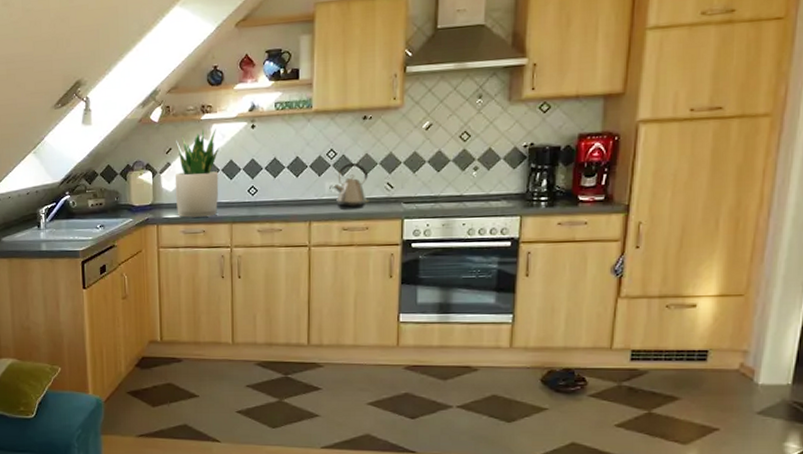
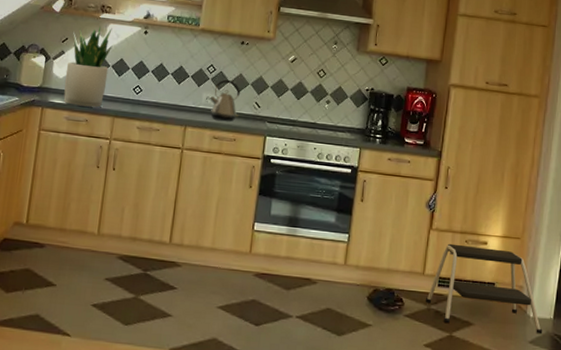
step stool: none [614,311,777,403] -> present [425,243,543,334]

